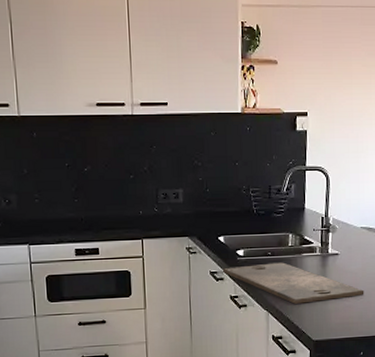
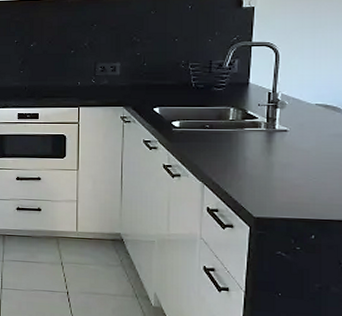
cutting board: present [223,262,364,304] -> none [157,135,318,178]

